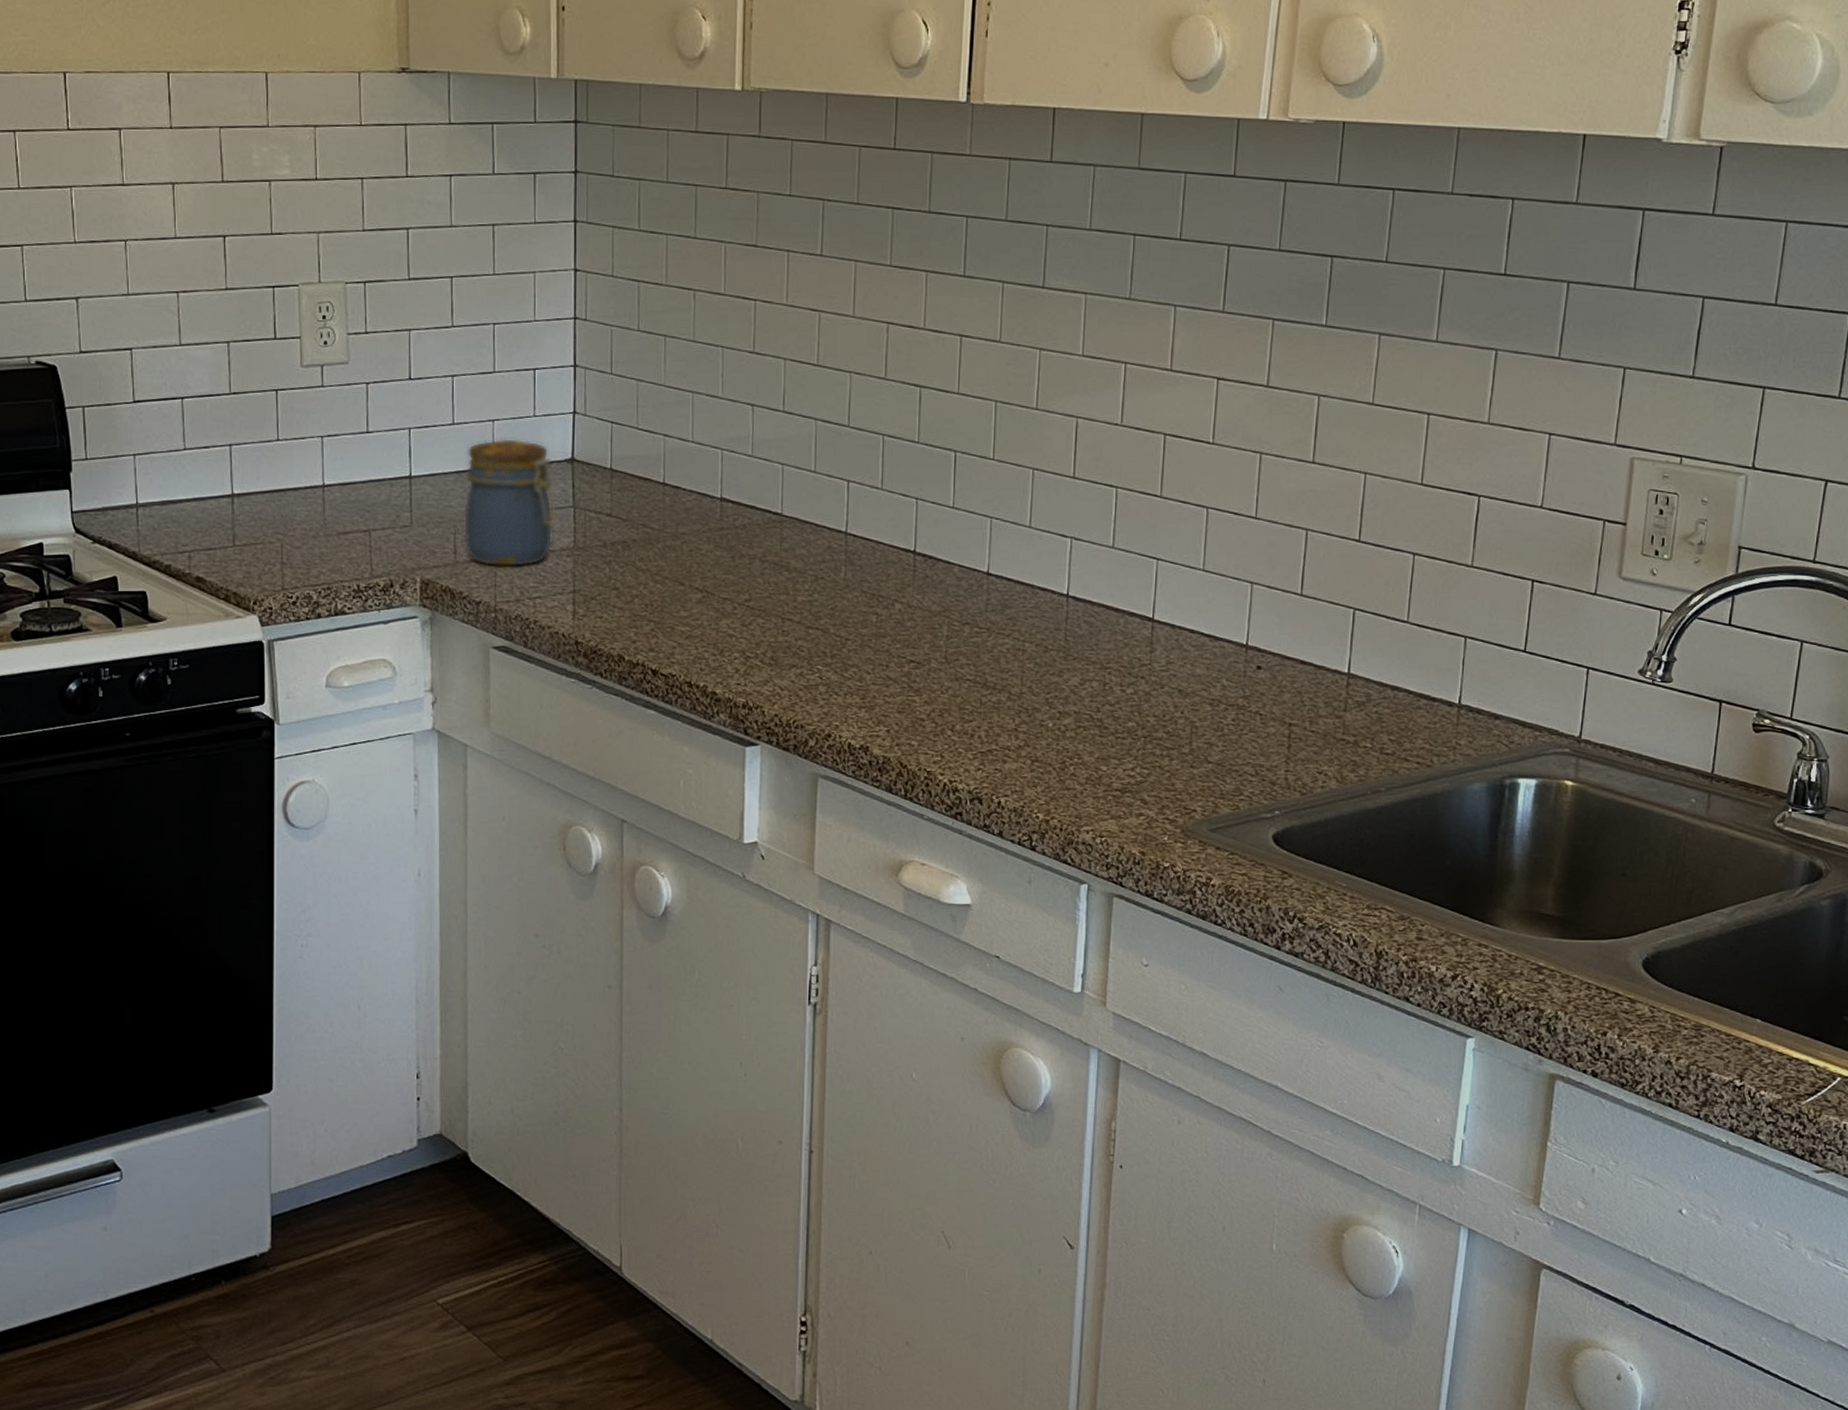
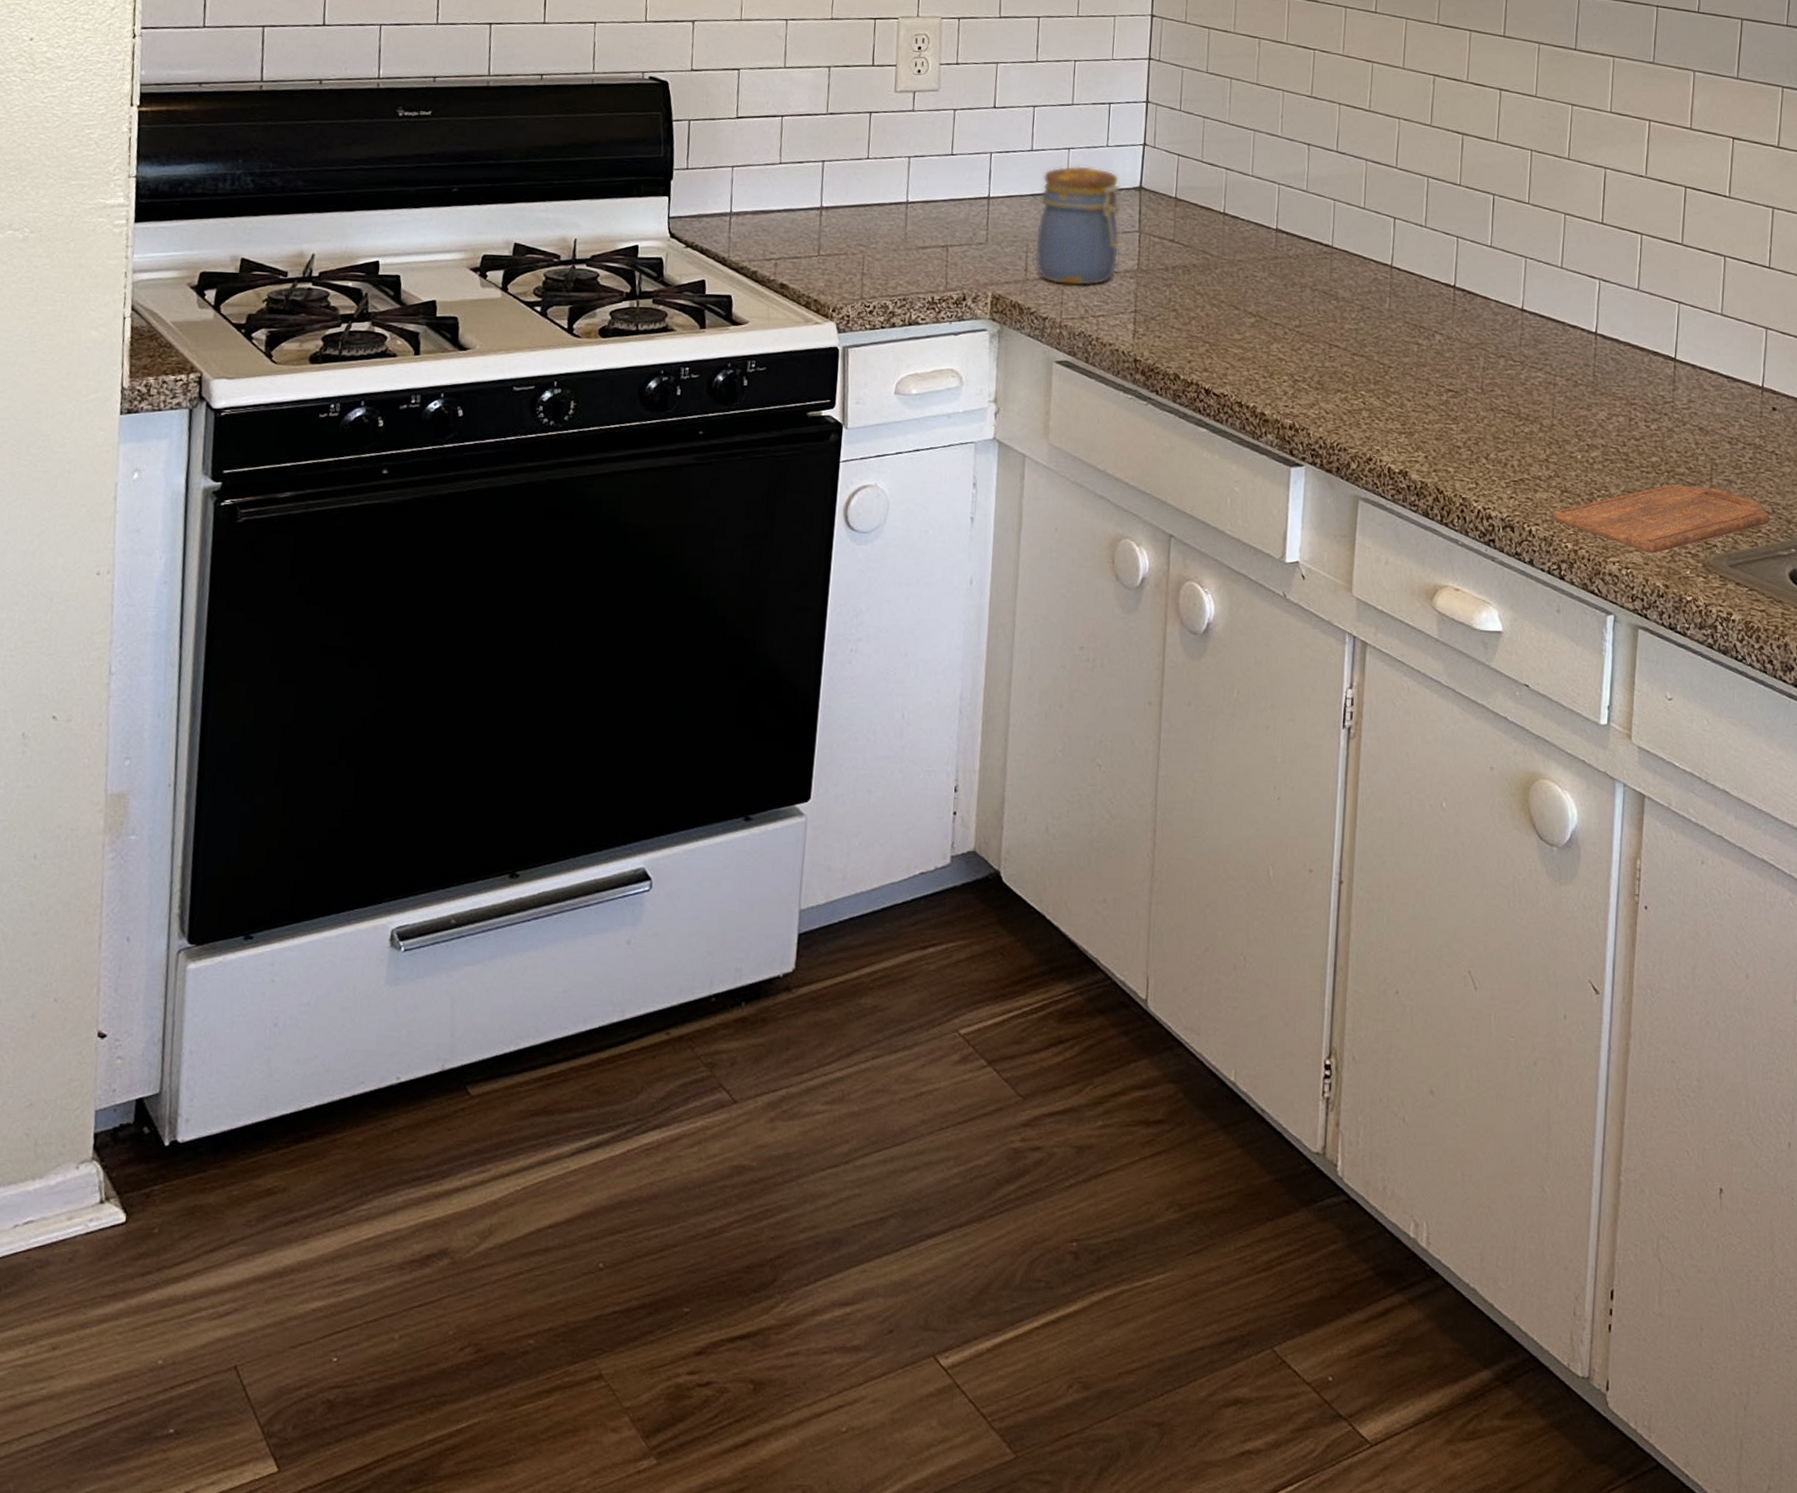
cutting board: none [1024,749,1253,821] -> present [1554,484,1770,554]

